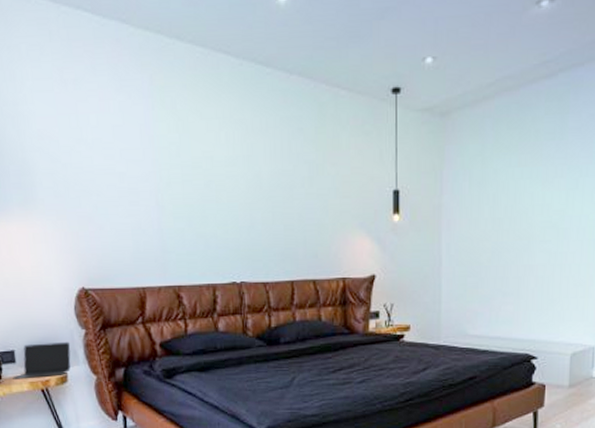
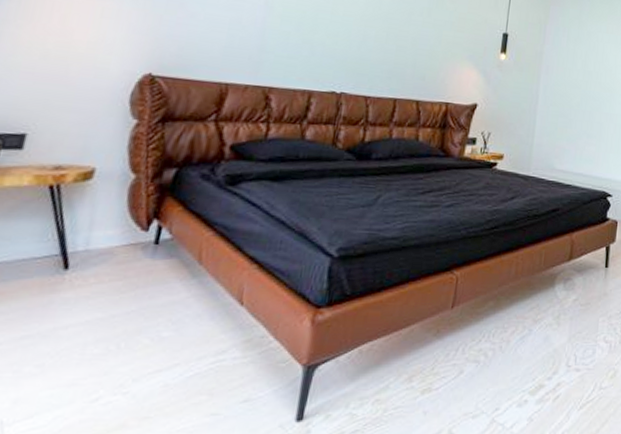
laptop: present [13,341,71,379] -> none [10,129,112,171]

